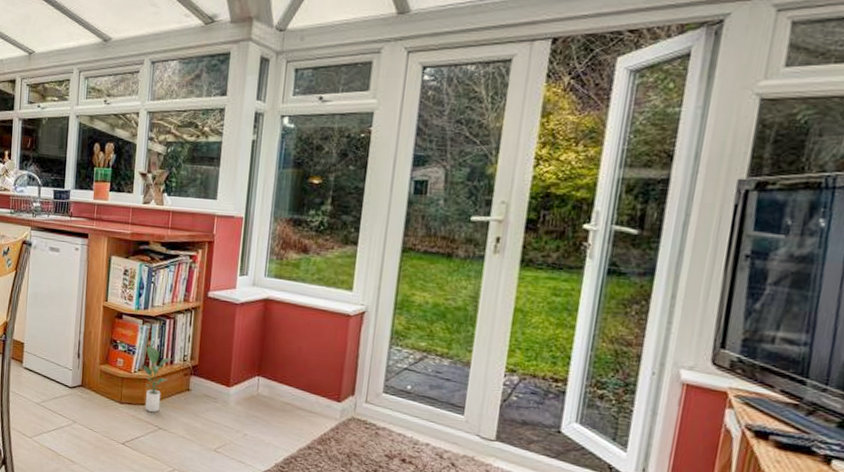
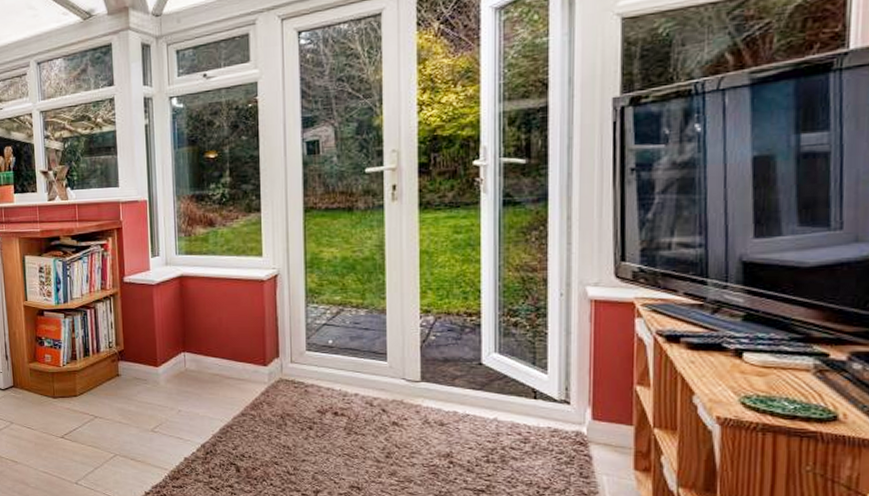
potted plant: present [142,345,172,413] -> none [70,337,98,403]

